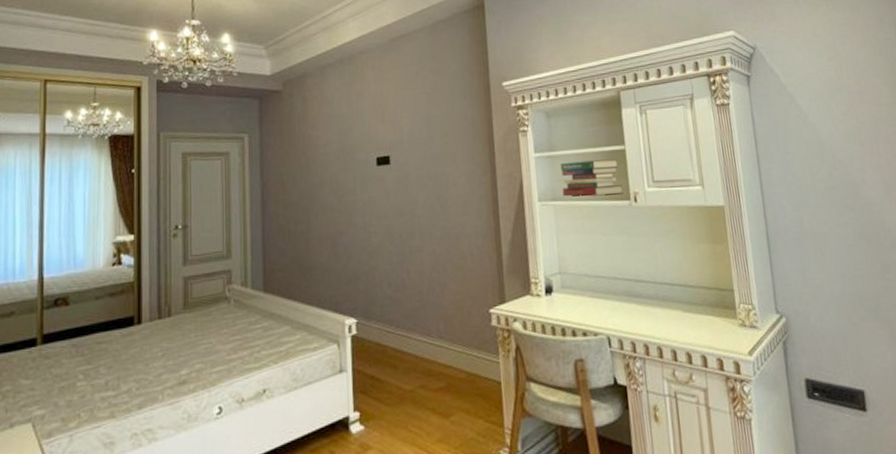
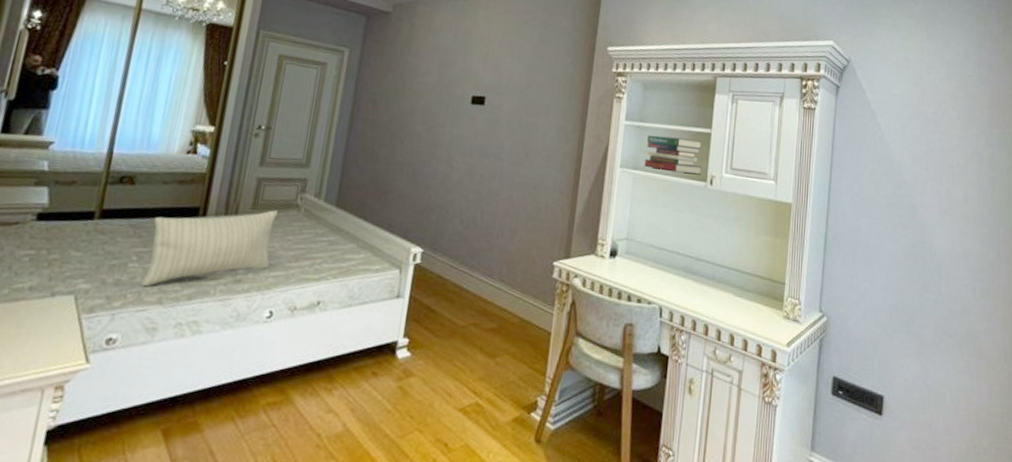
pillow: none [91,306,210,404] -> present [140,210,279,287]

